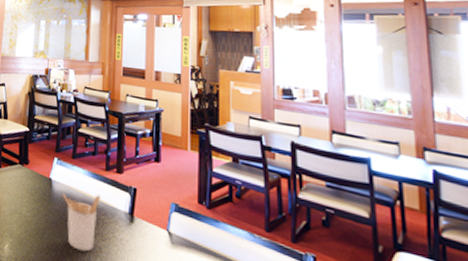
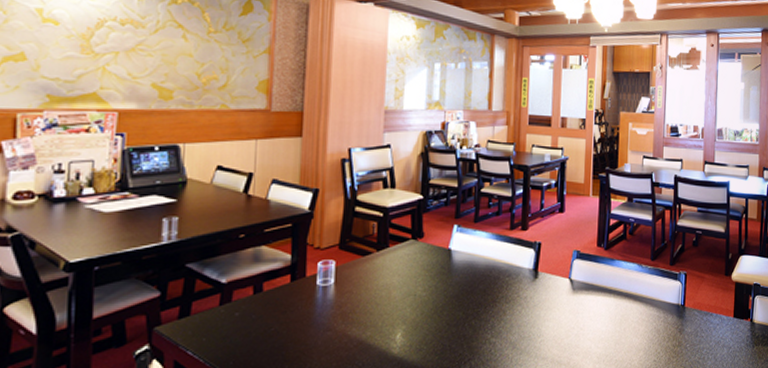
utensil holder: present [63,193,101,252] -> none [464,257,506,319]

